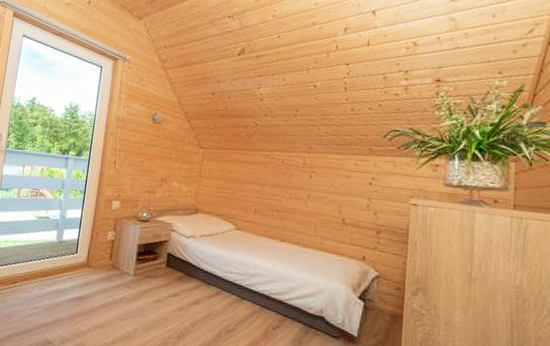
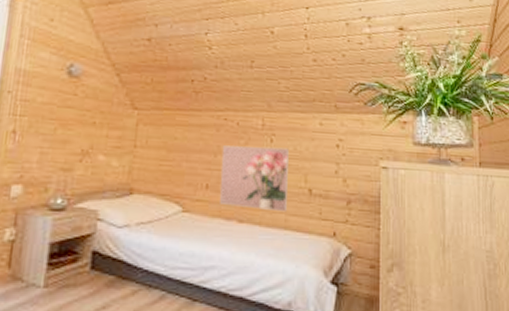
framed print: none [266,179,326,236] -> present [220,145,289,212]

